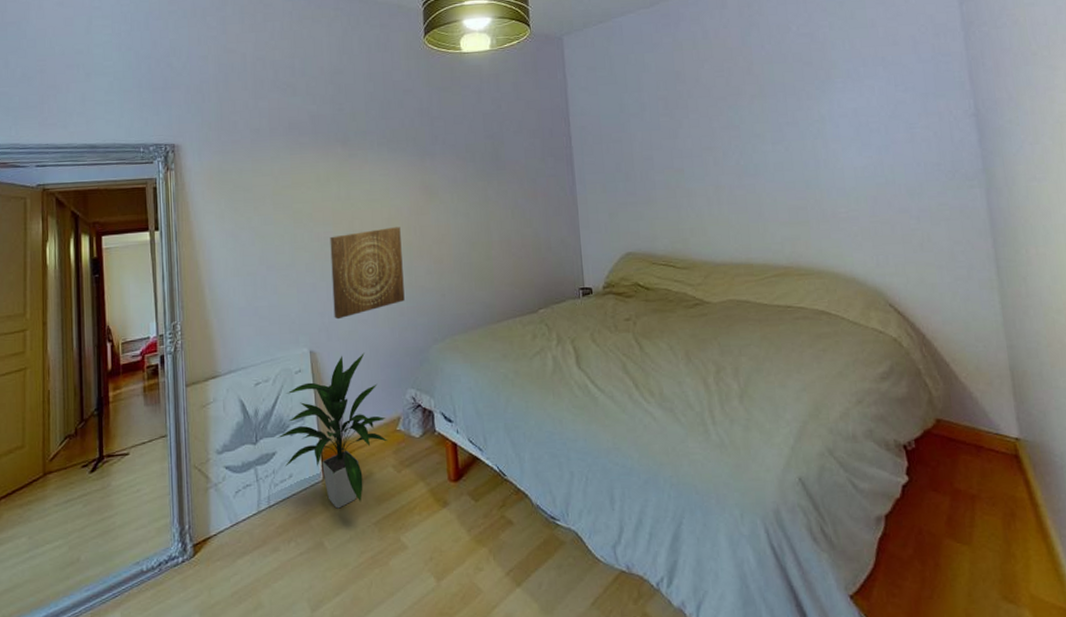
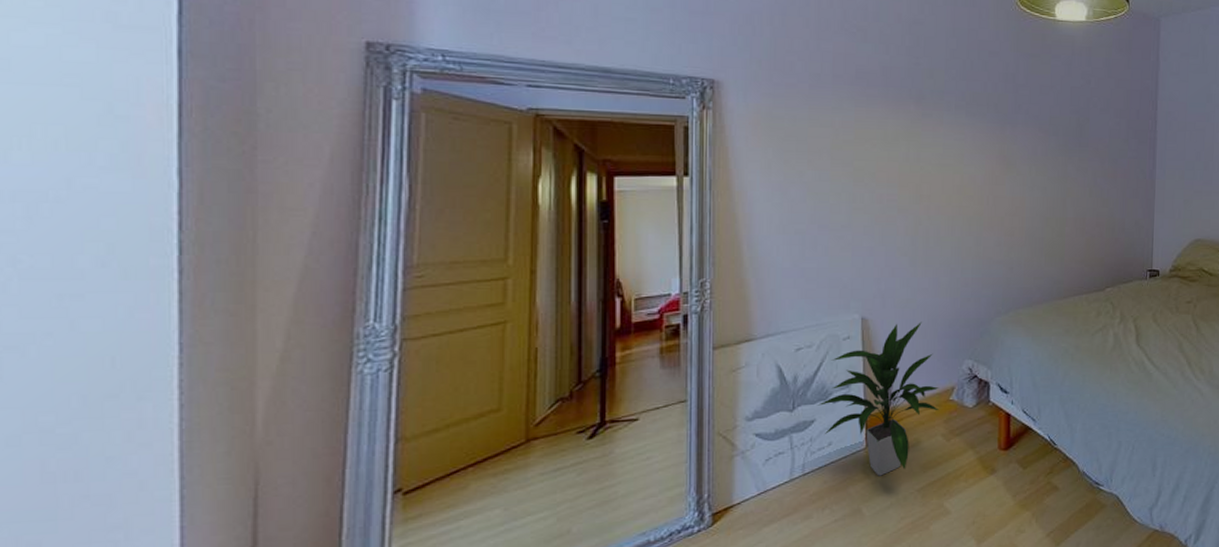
wall art: present [330,227,405,320] -> none [891,195,972,287]

